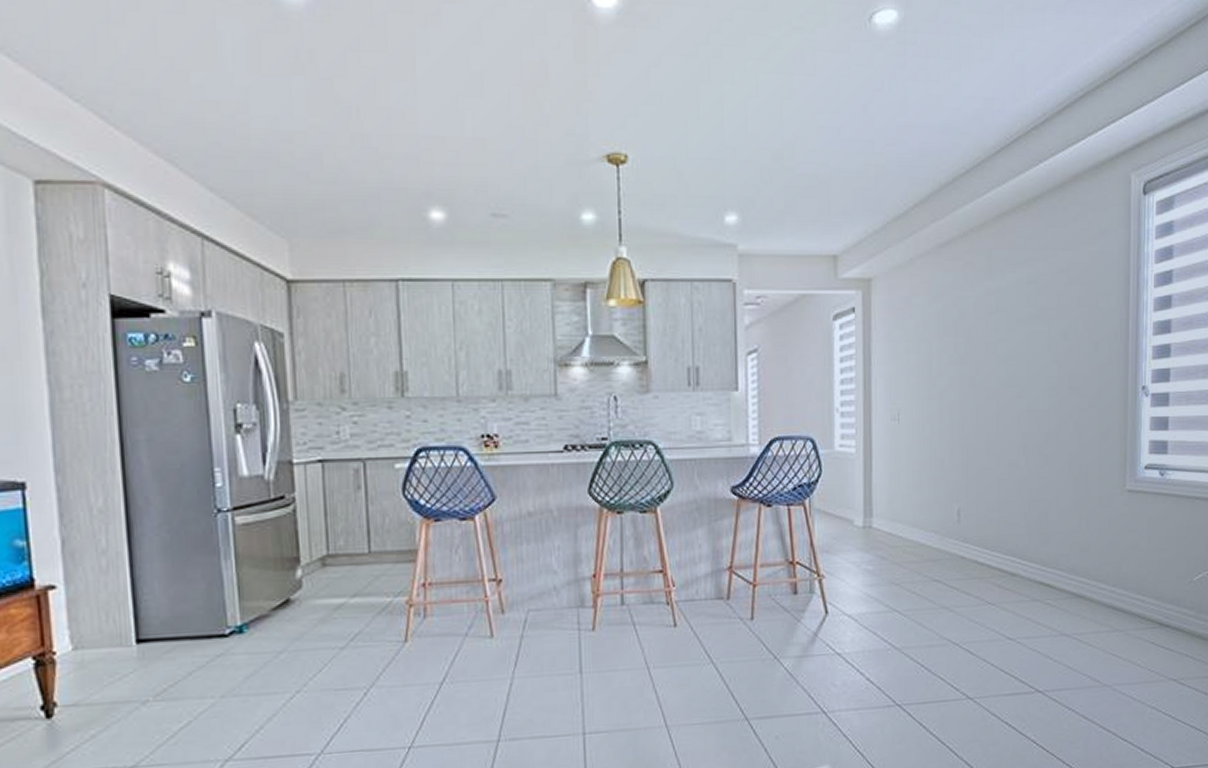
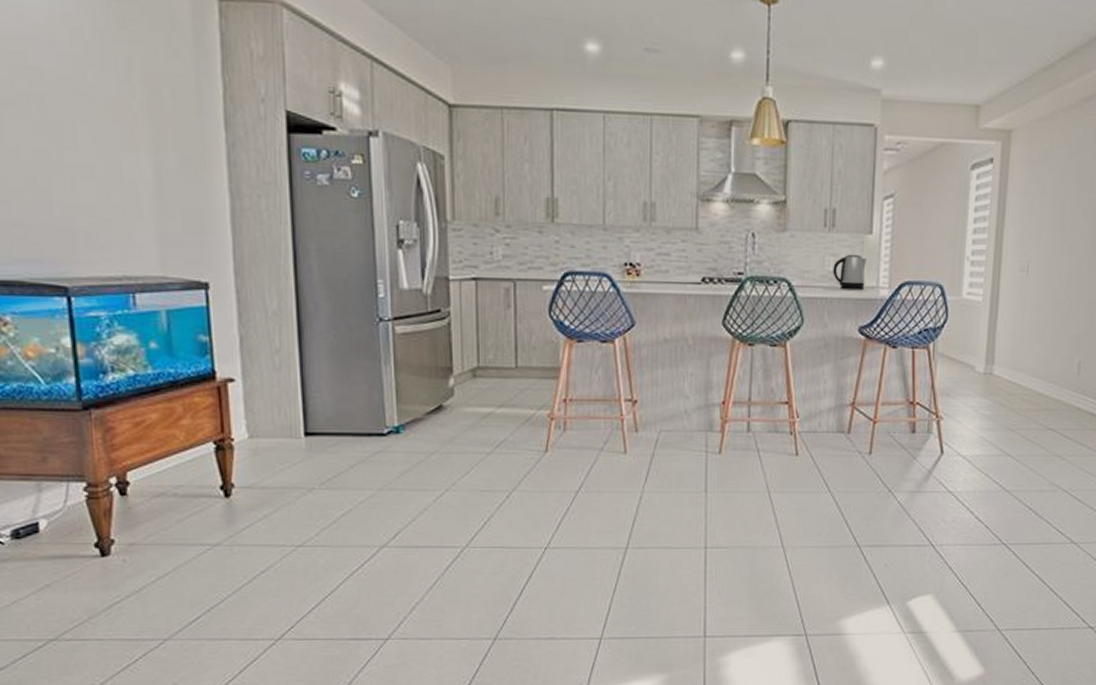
kettle: none [700,412,735,450] -> present [833,254,866,291]

